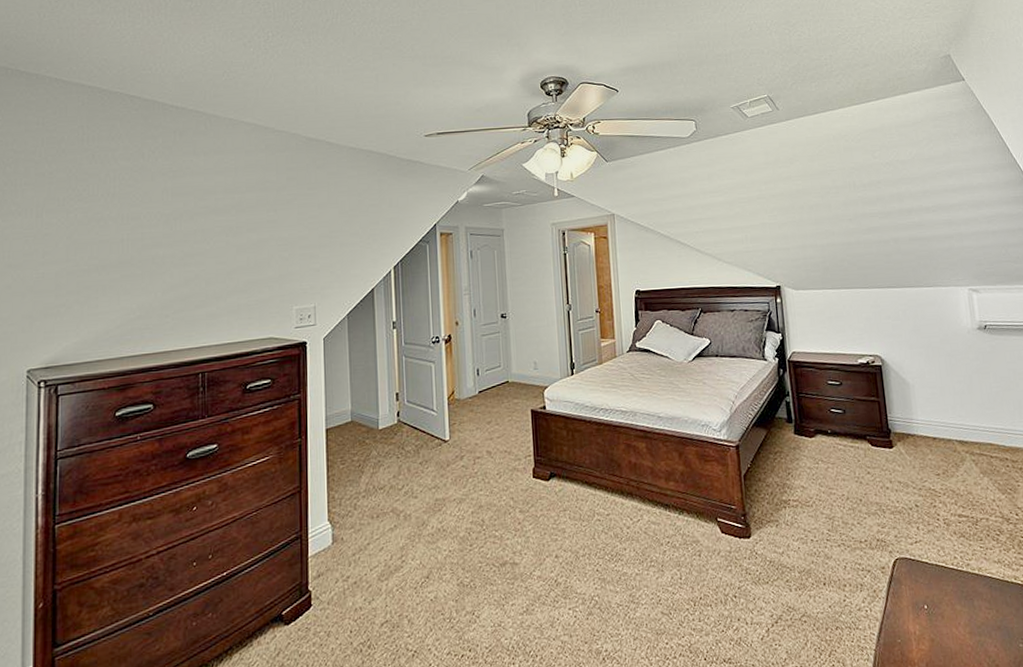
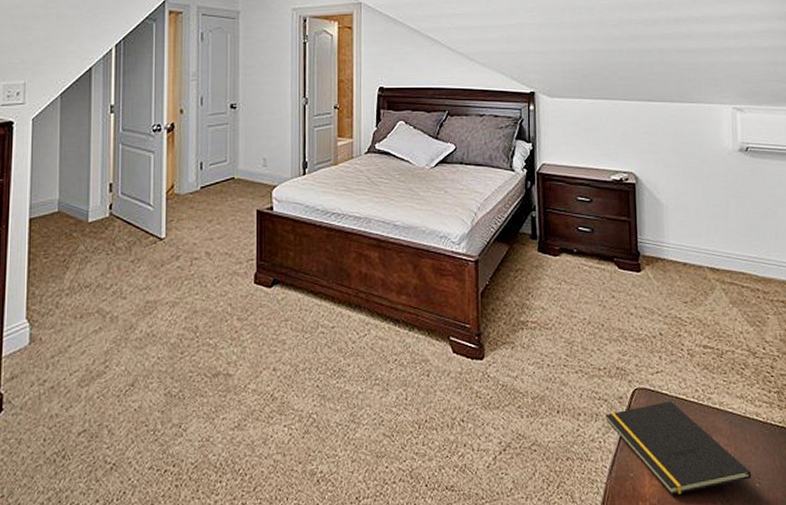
notepad: none [869,568,1015,659] -> present [605,400,752,495]

